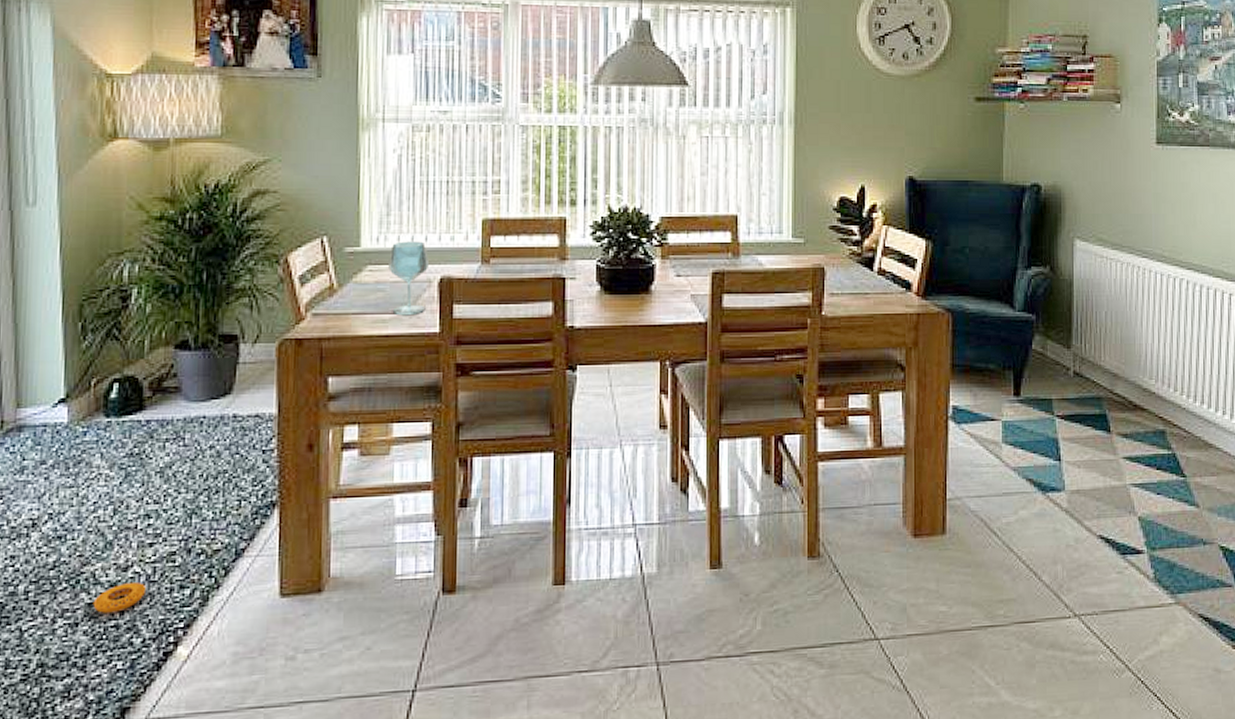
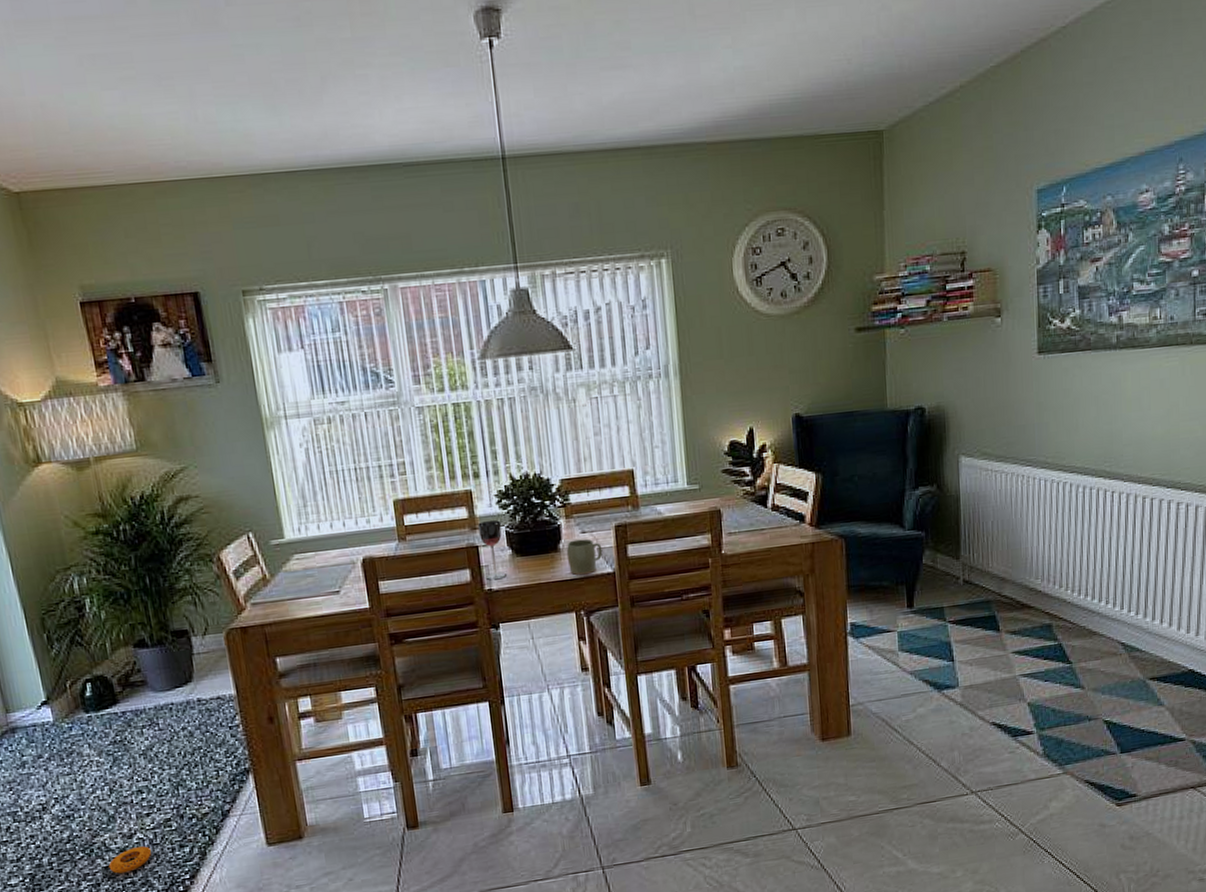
wine glass: present [388,241,430,316] -> none [312,527,354,597]
wineglass: none [567,253,592,317] -> present [477,520,506,580]
mug: none [658,283,696,322] -> present [566,539,603,576]

